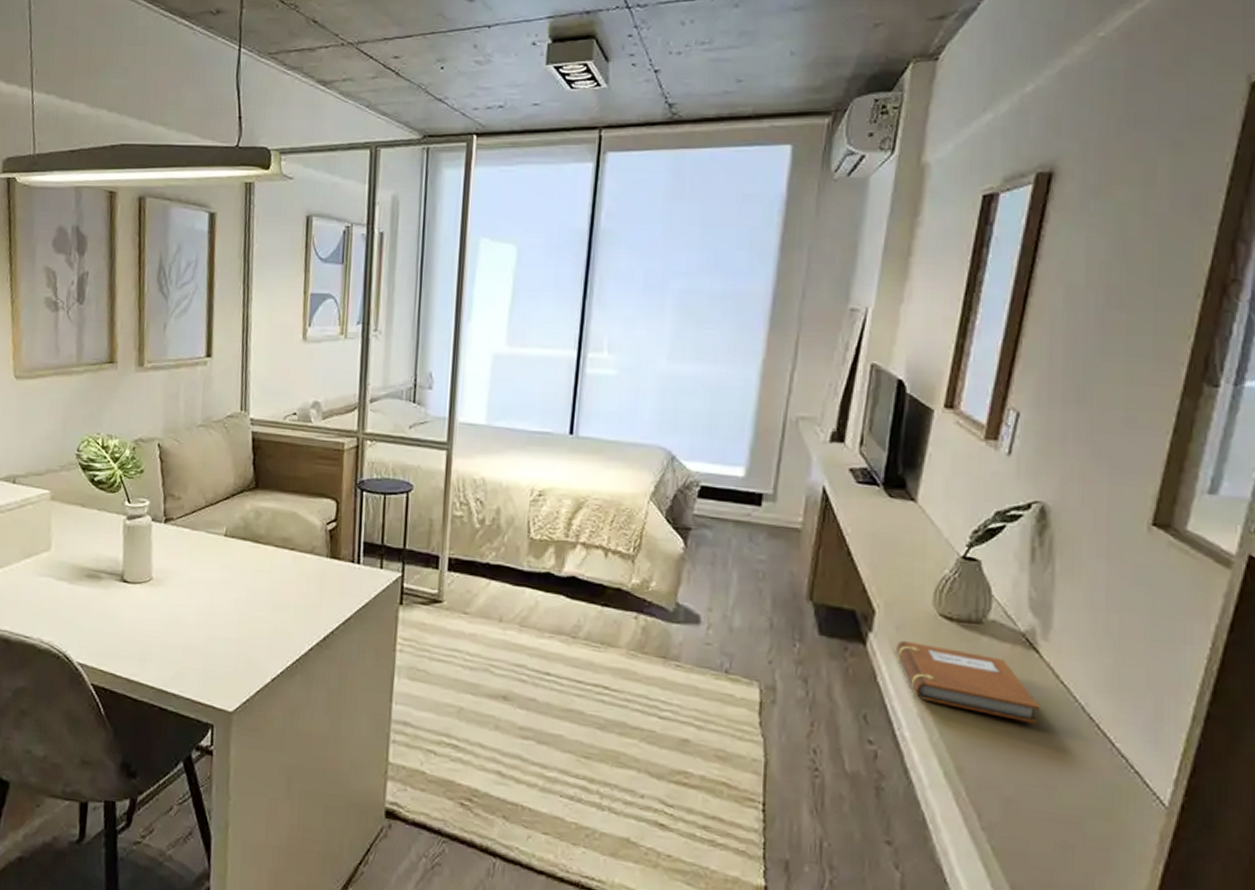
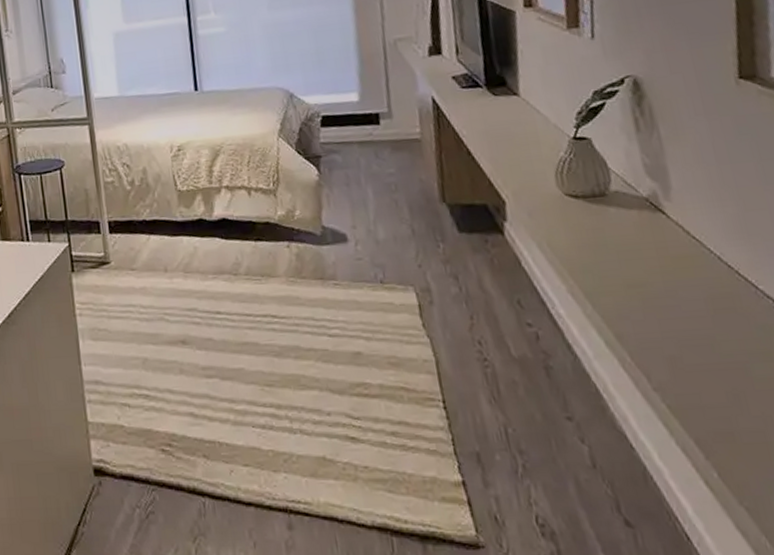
notebook: present [896,640,1041,724] -> none [532,223,681,281]

